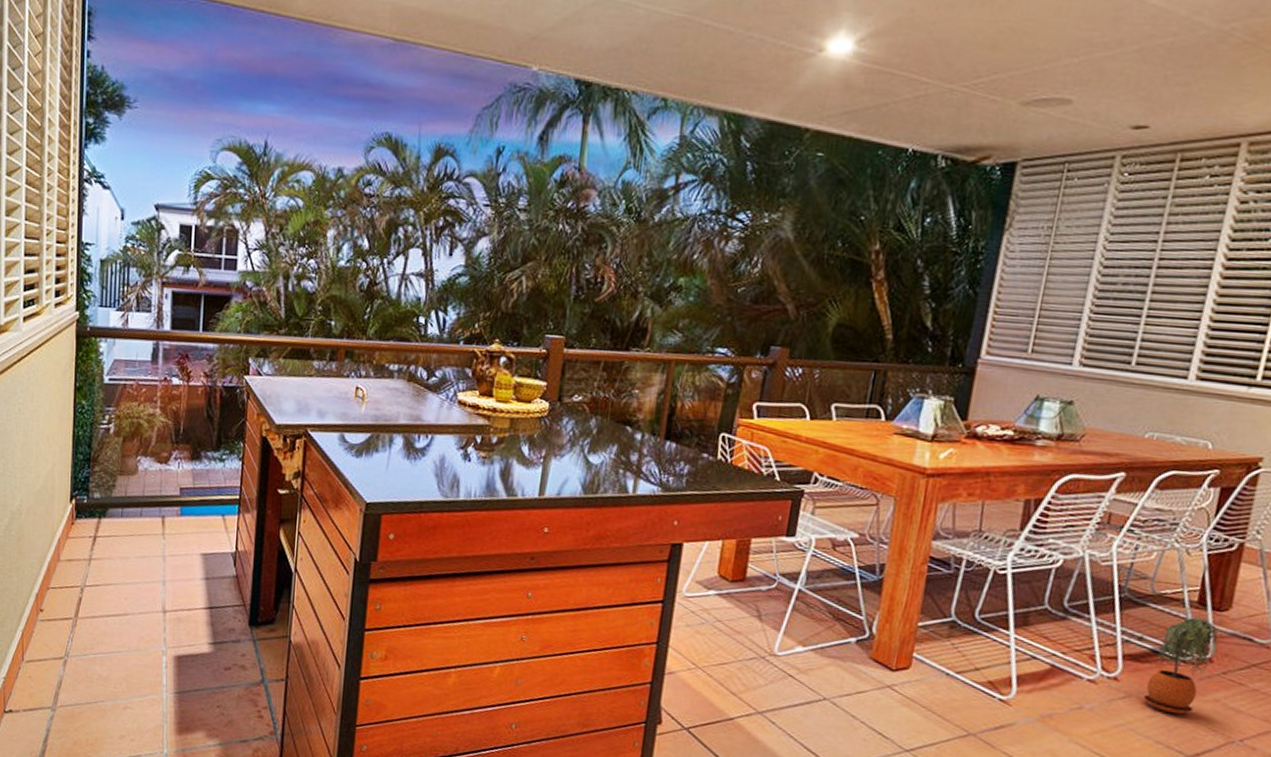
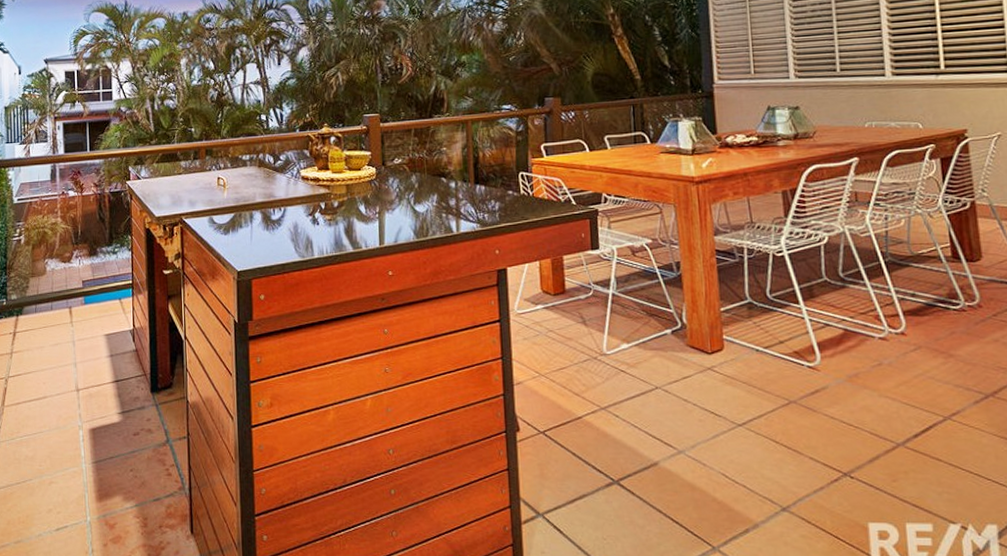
potted plant: present [1143,618,1218,715] -> none [932,271,982,358]

